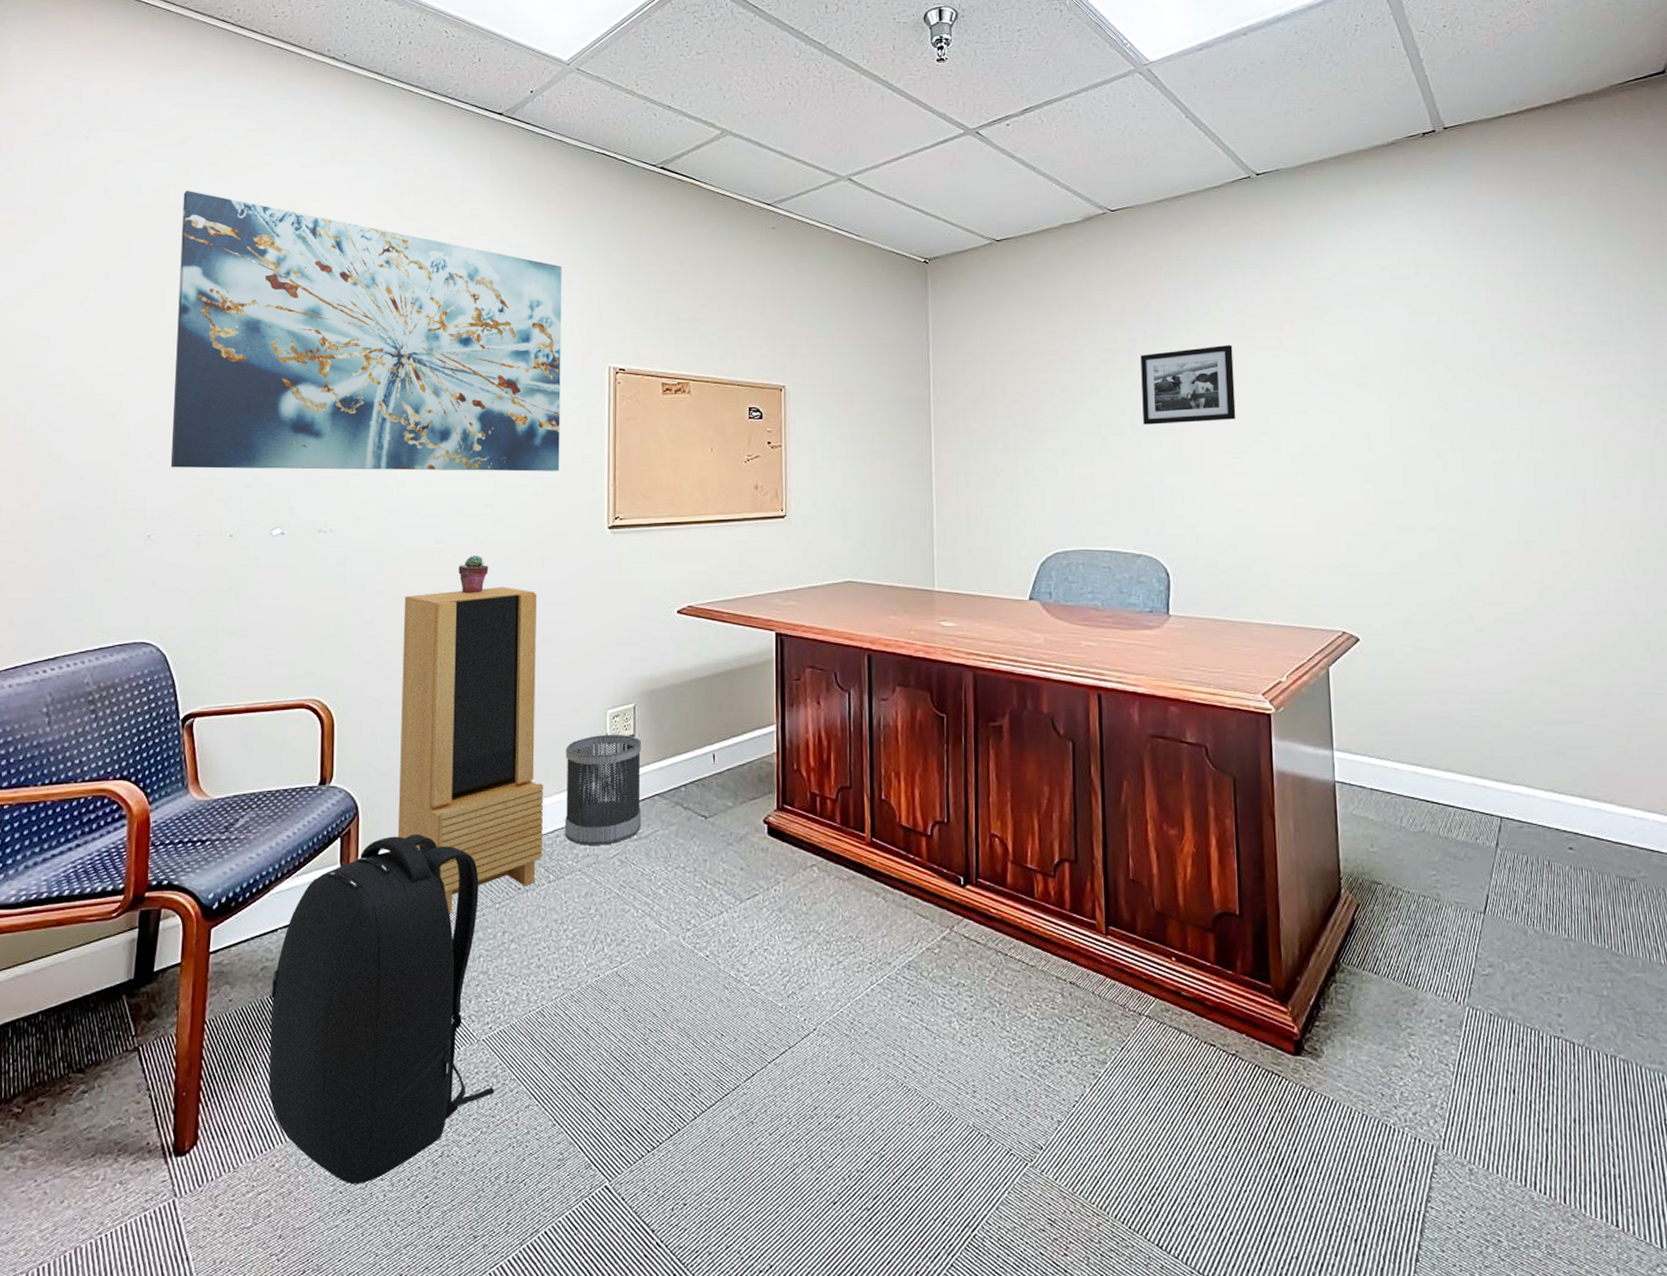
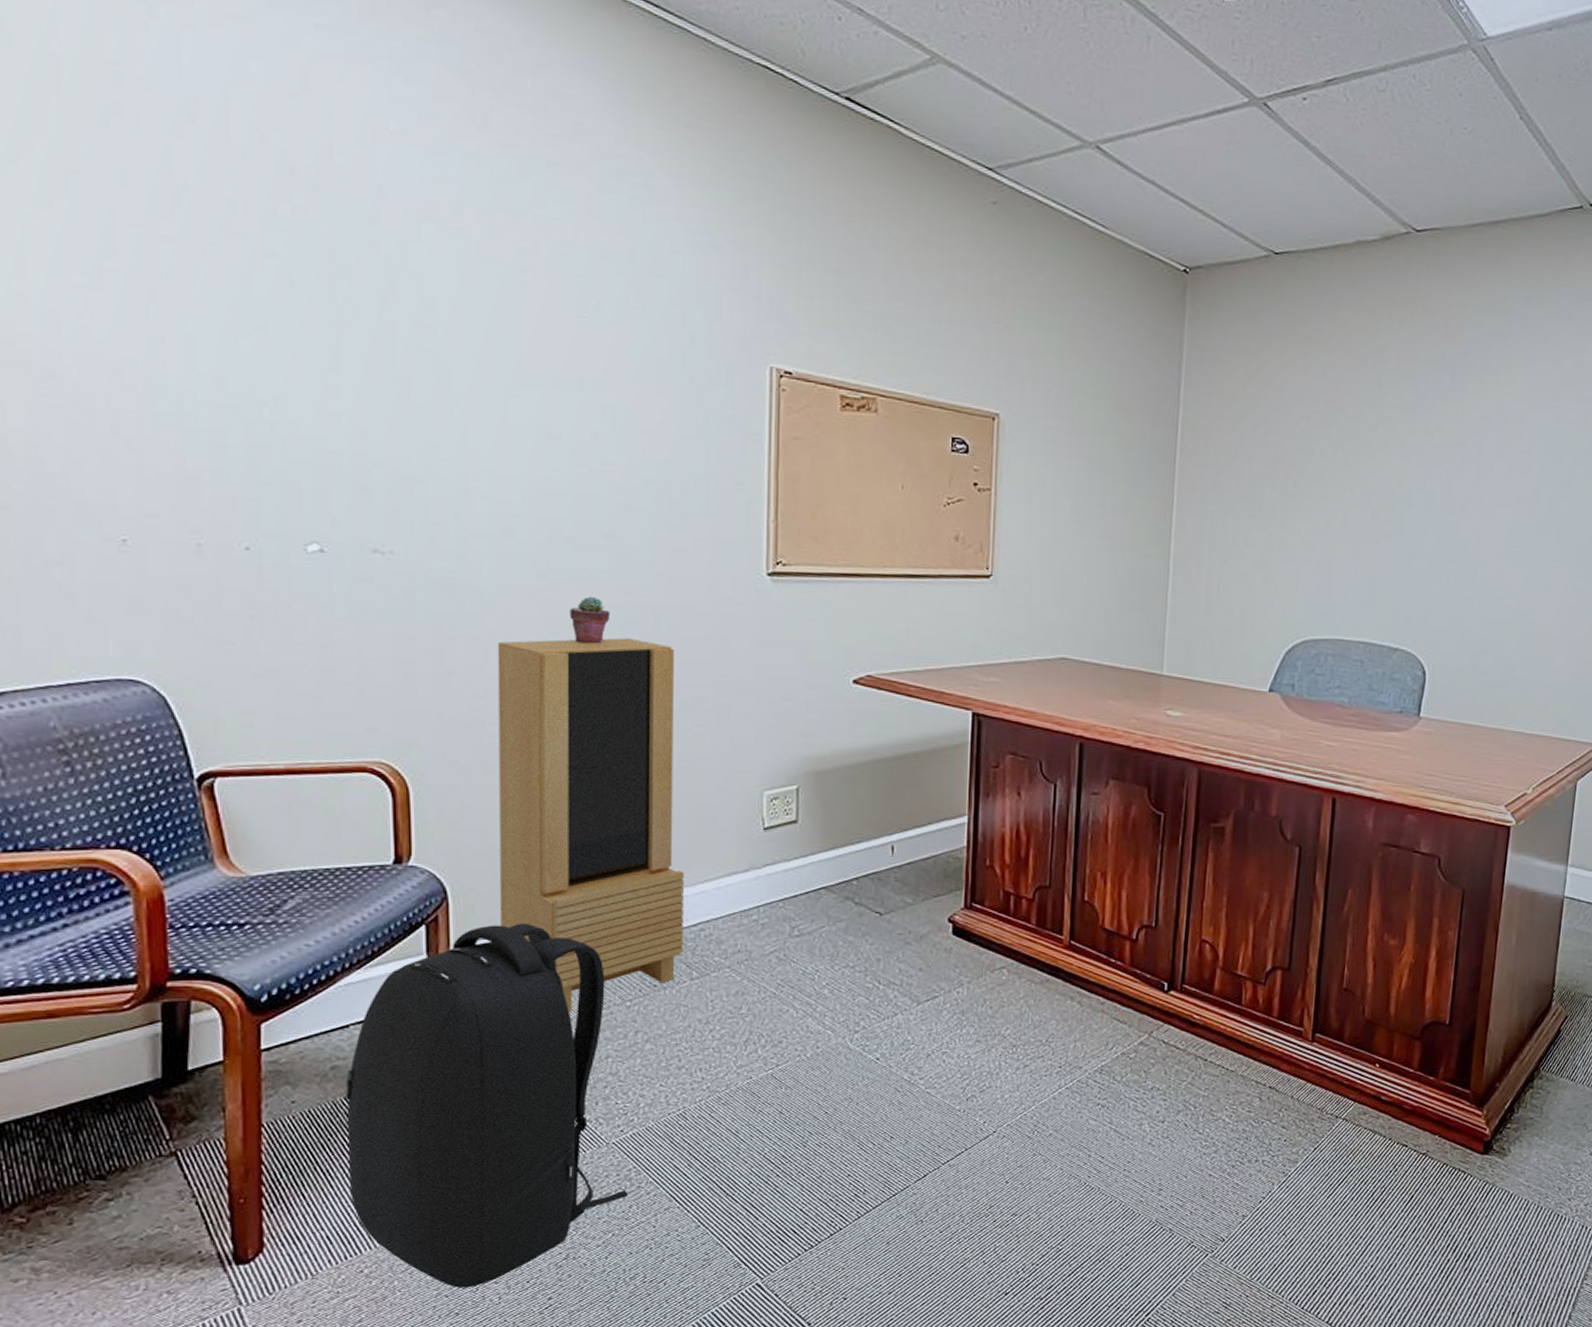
wall art: present [170,191,562,472] -> none [127,40,707,498]
wastebasket: present [565,735,642,845] -> none [711,819,806,941]
picture frame: present [1140,344,1236,425] -> none [1420,413,1532,503]

